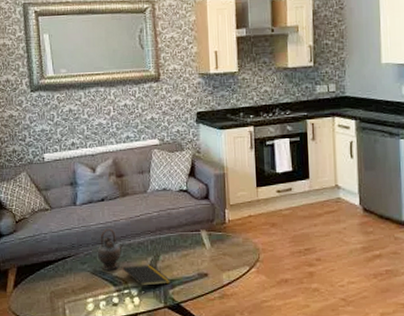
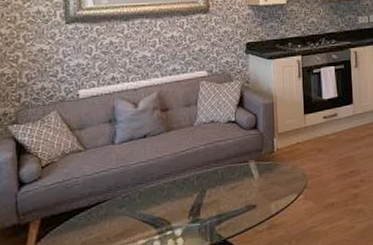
teapot: present [97,228,125,270] -> none [137,166,169,212]
notepad: present [123,265,171,291] -> none [166,201,218,231]

